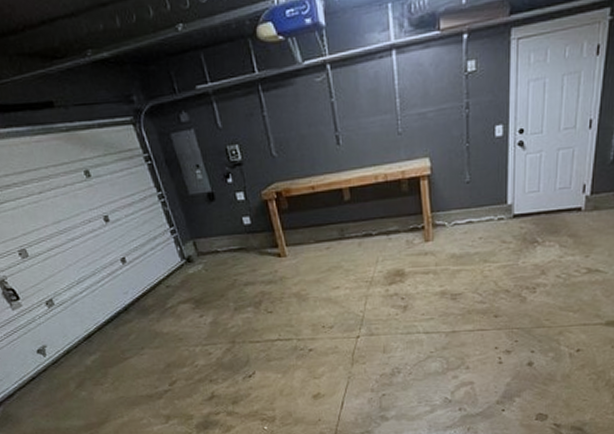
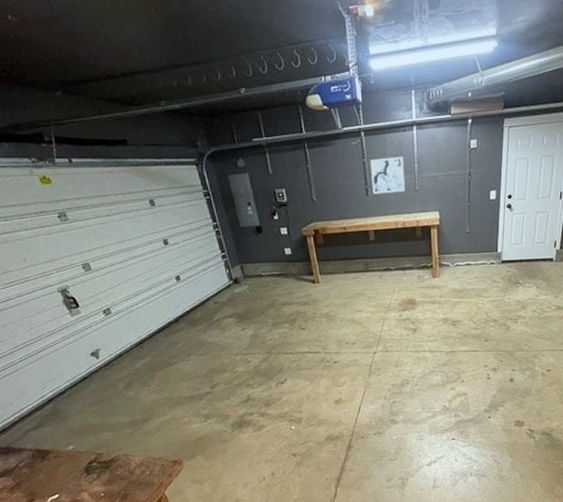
wall art: none [340,91,385,142] -> present [370,156,405,194]

